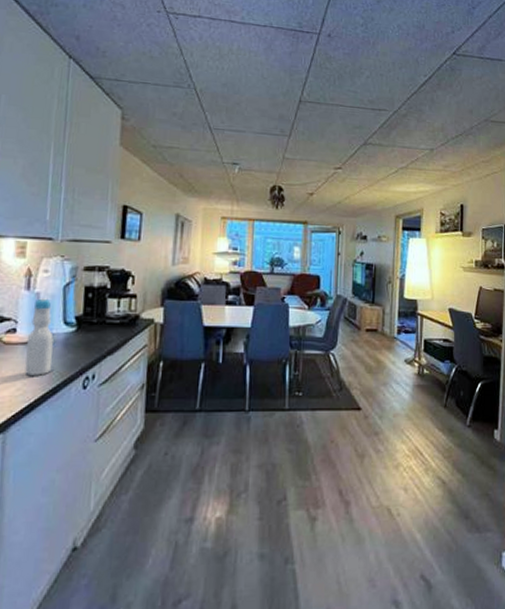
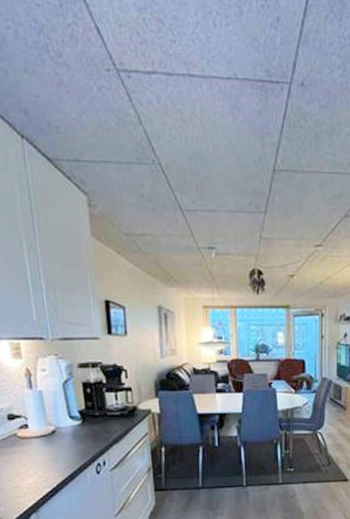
bottle: present [25,298,54,376] -> none [39,395,66,465]

